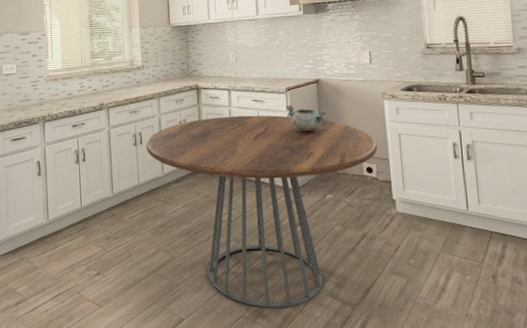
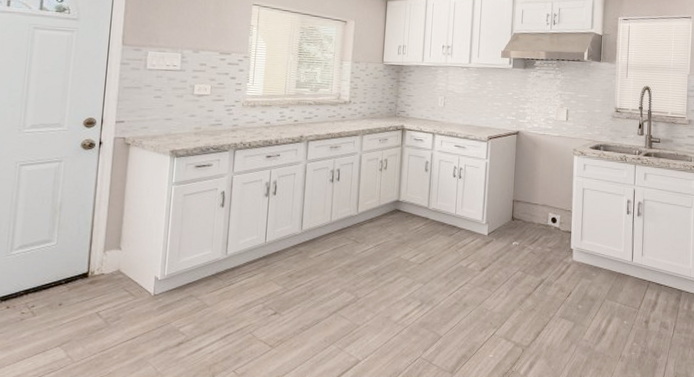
dining table: present [145,115,378,308] -> none [342,159,563,349]
decorative bowl: present [286,104,327,132] -> none [485,153,523,181]

